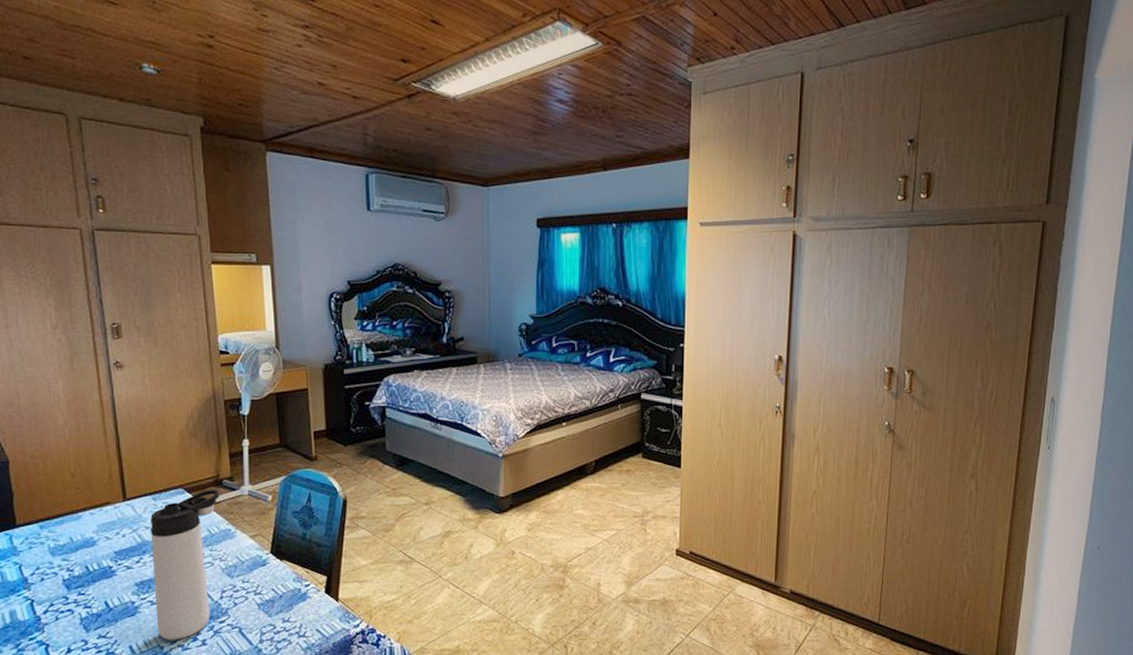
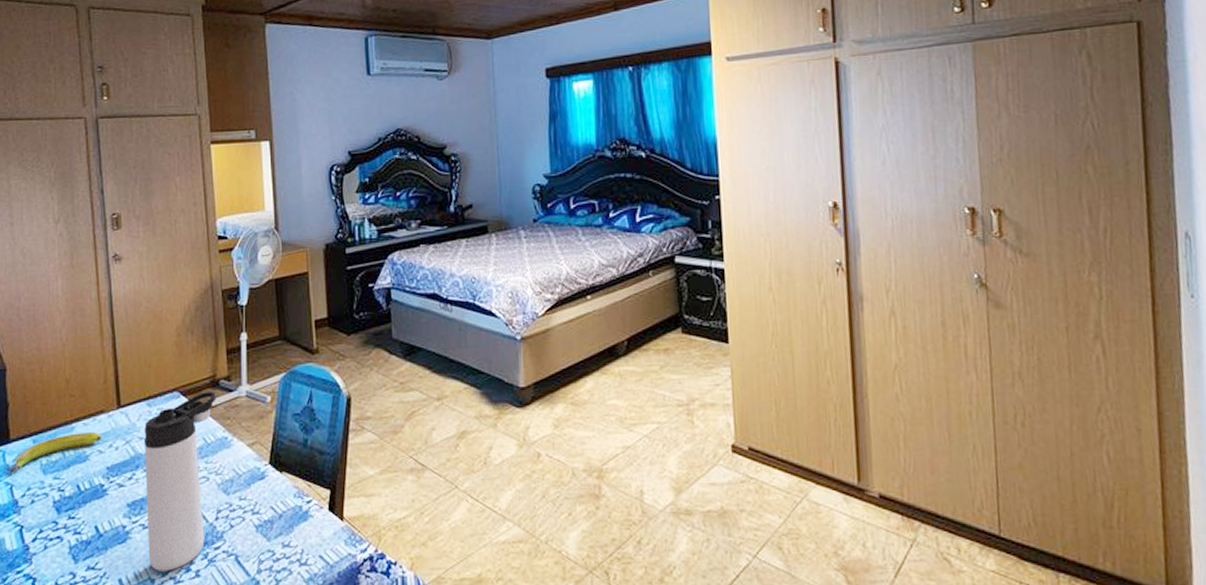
banana: none [18,520,109,554] -> present [10,431,102,473]

